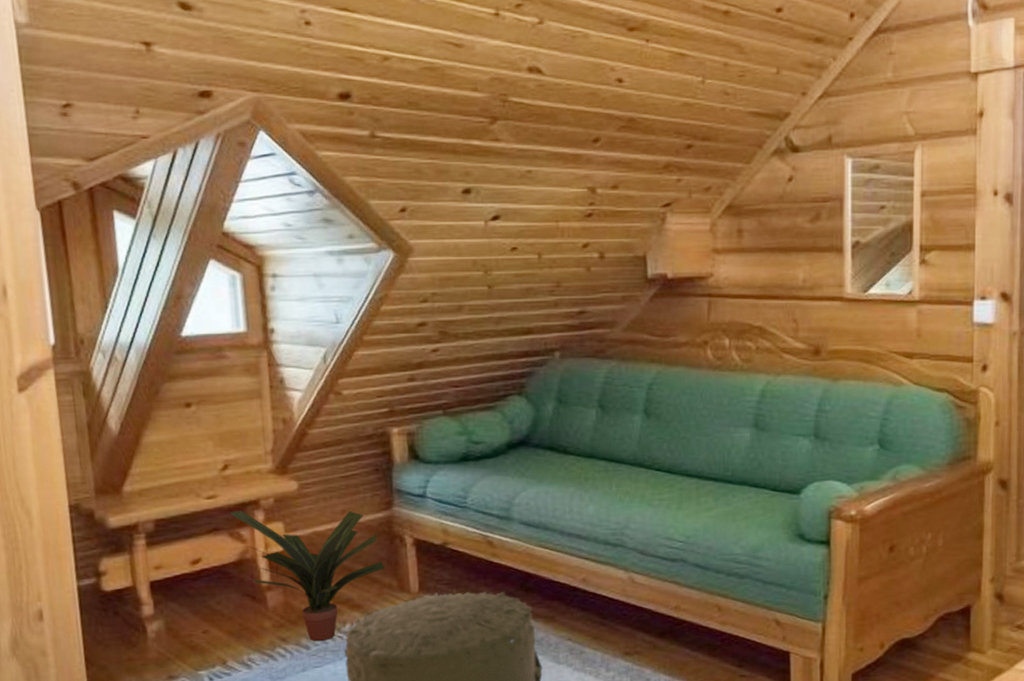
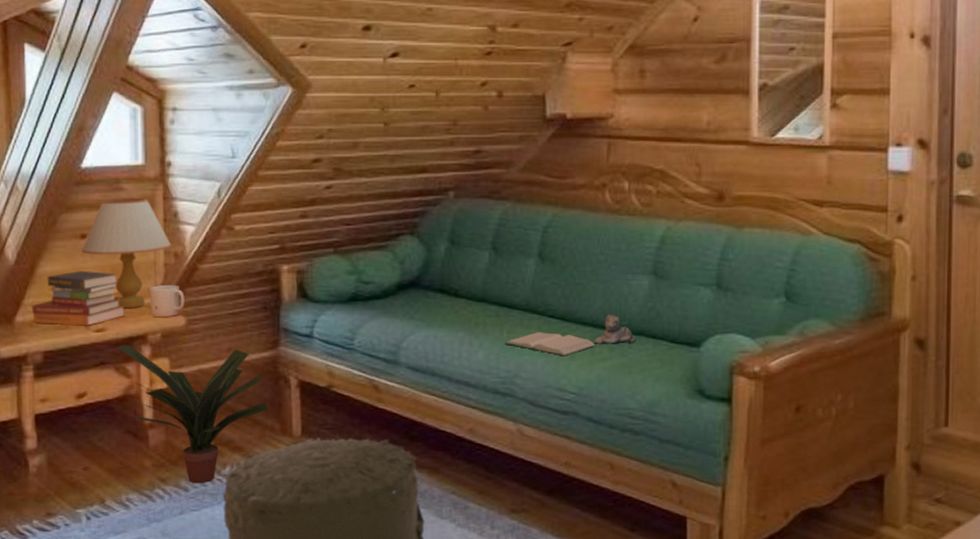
books: none [139,439,235,494] -> present [32,271,124,326]
table lamp: none [186,366,280,475] -> present [81,198,172,309]
mug: none [258,450,296,483] -> present [148,284,185,318]
book: none [614,485,700,507] -> present [504,332,595,356]
plush toy: none [699,465,739,496] -> present [594,314,636,345]

